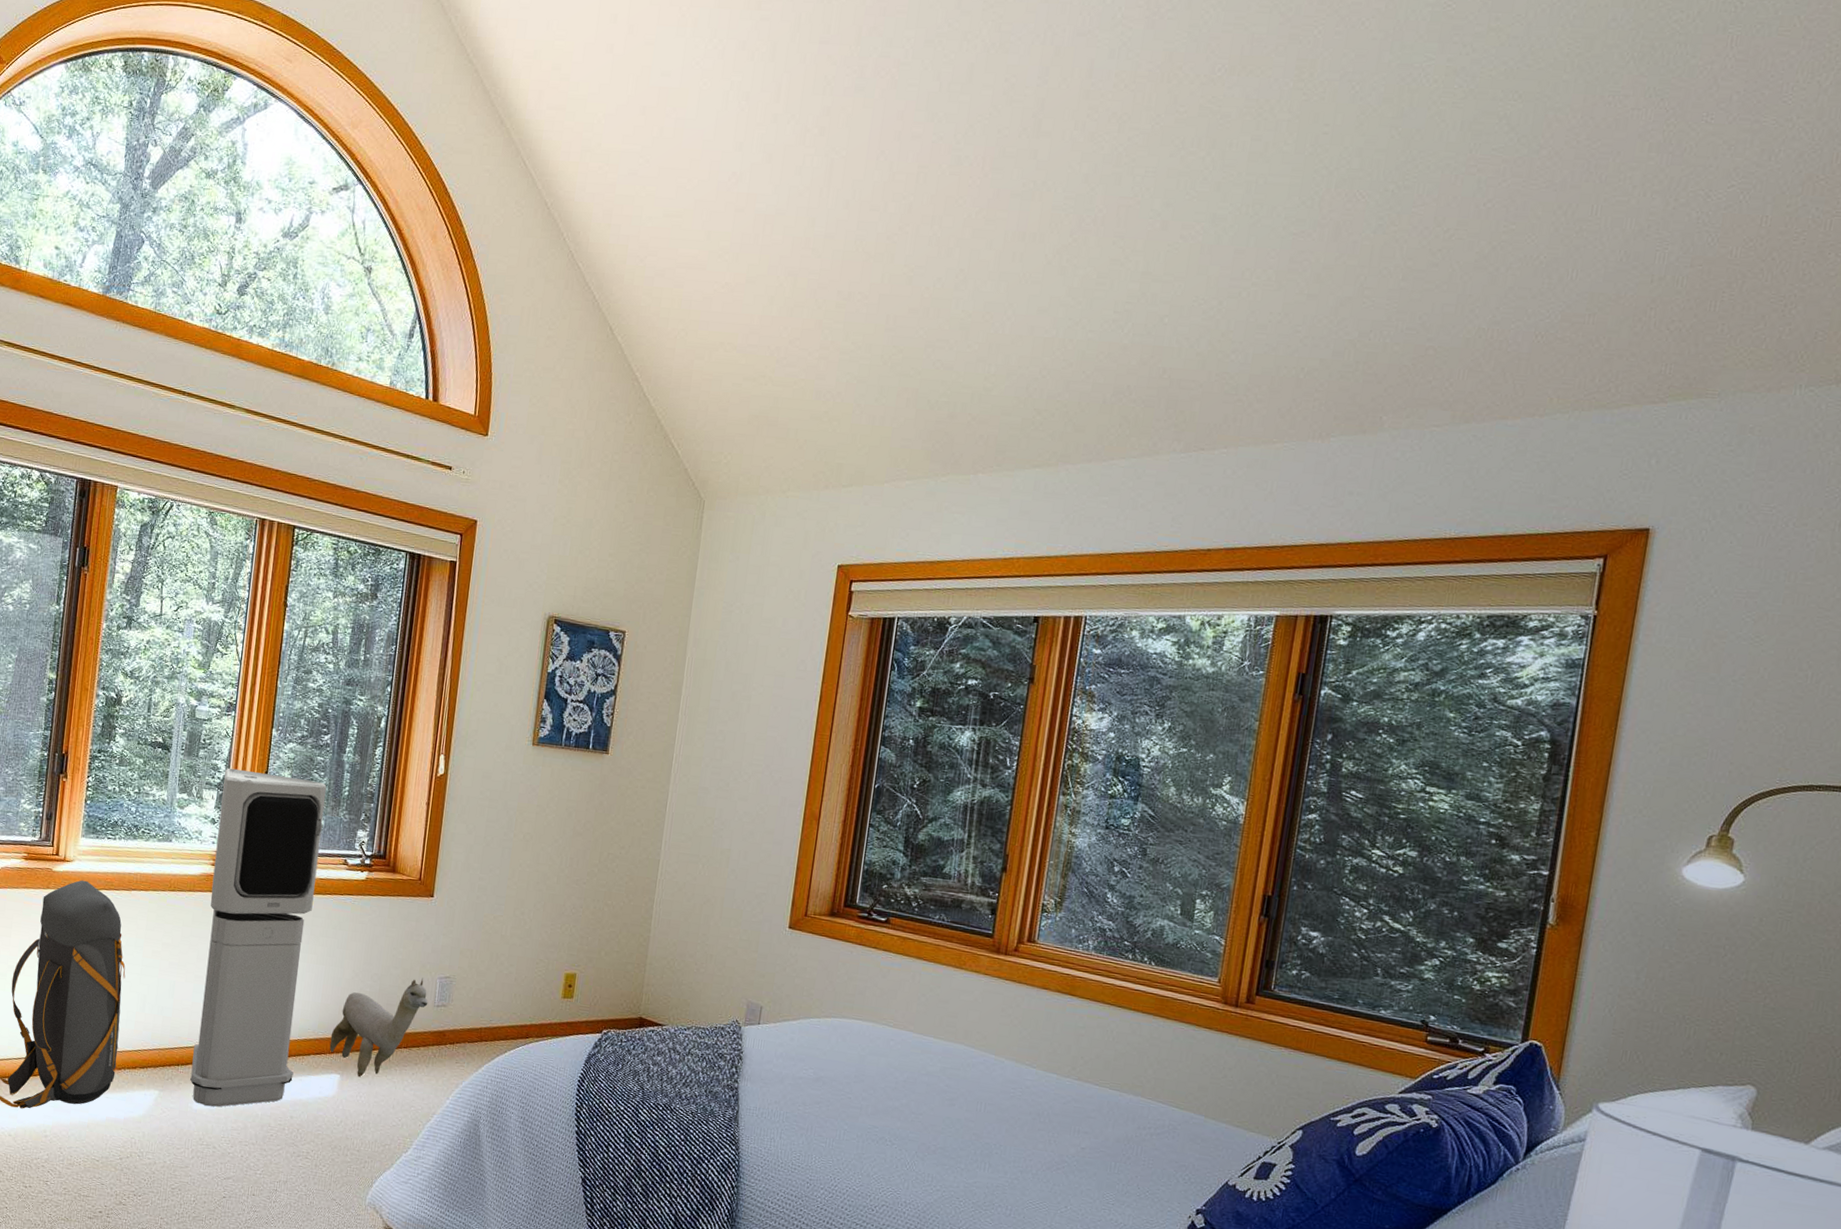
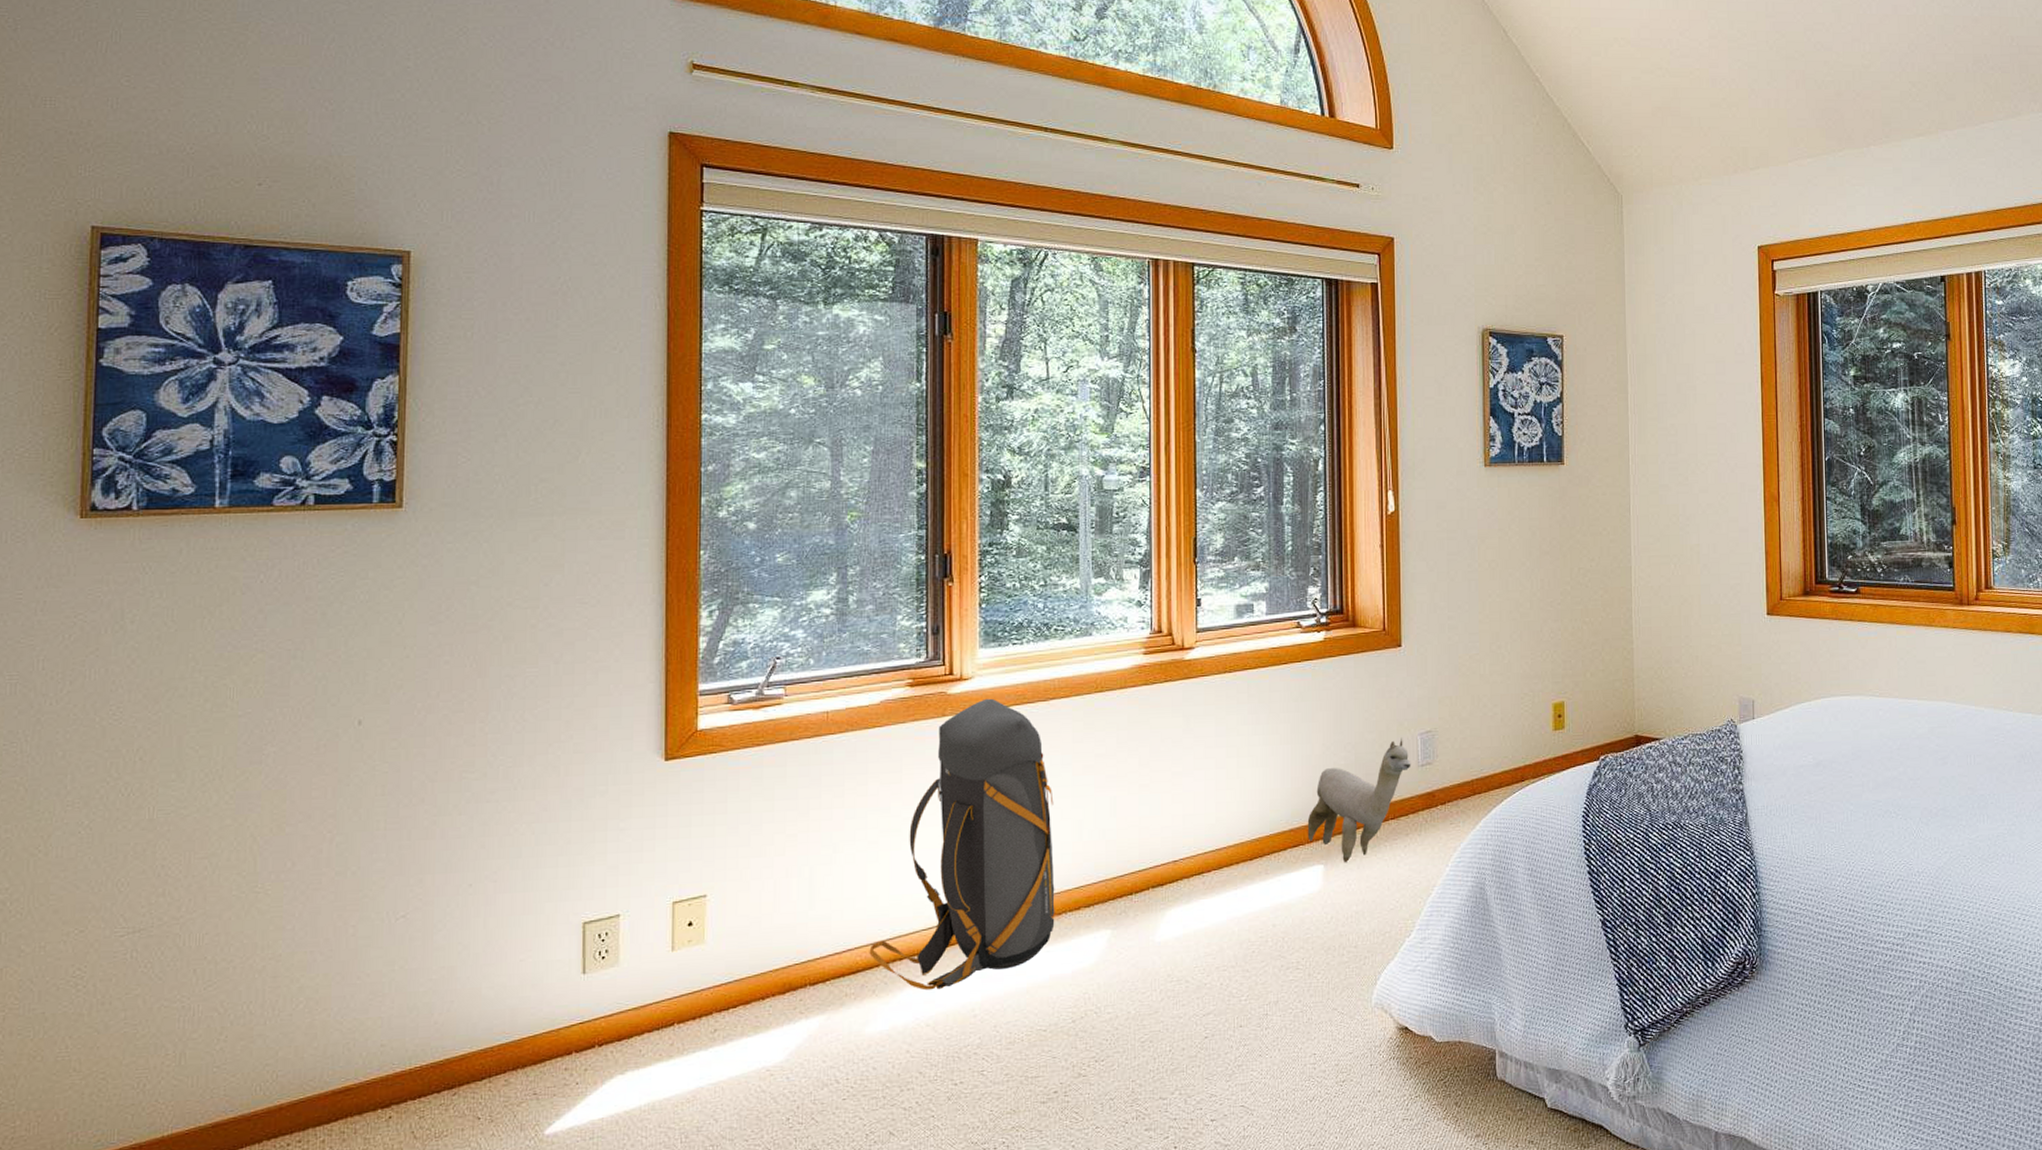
air purifier: present [190,768,327,1107] -> none [1147,540,1270,935]

